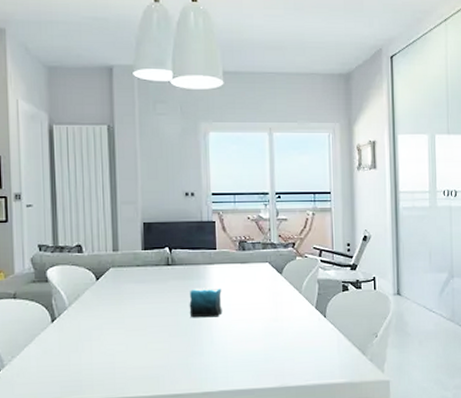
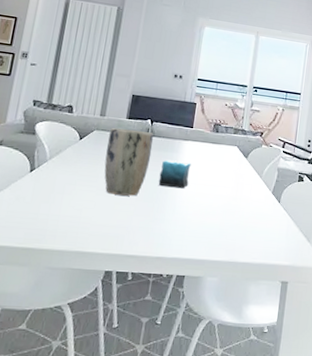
plant pot: none [127,261,177,334] -> present [104,128,153,196]

